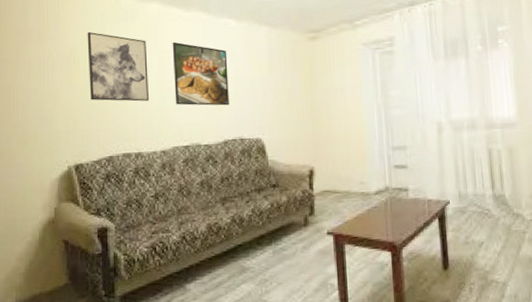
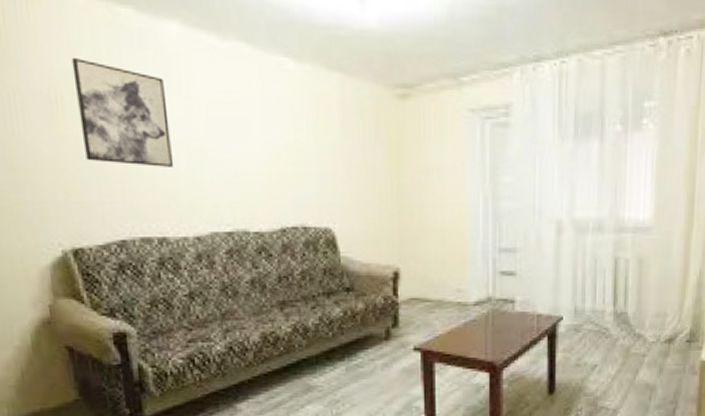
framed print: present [172,42,229,106] -> none [202,84,287,181]

